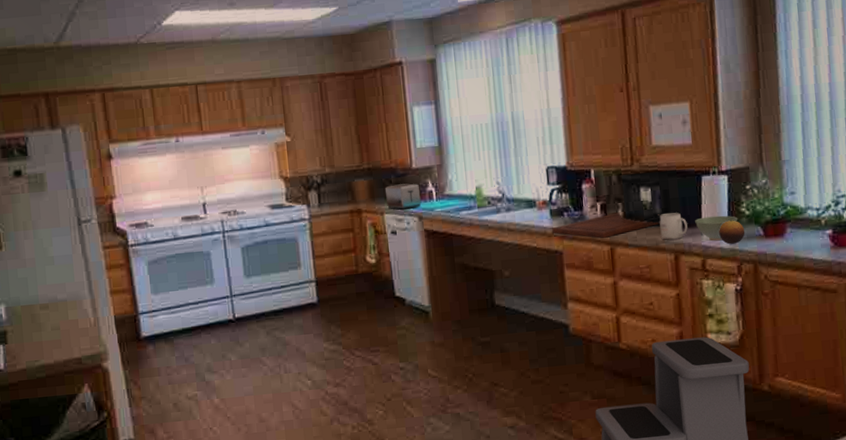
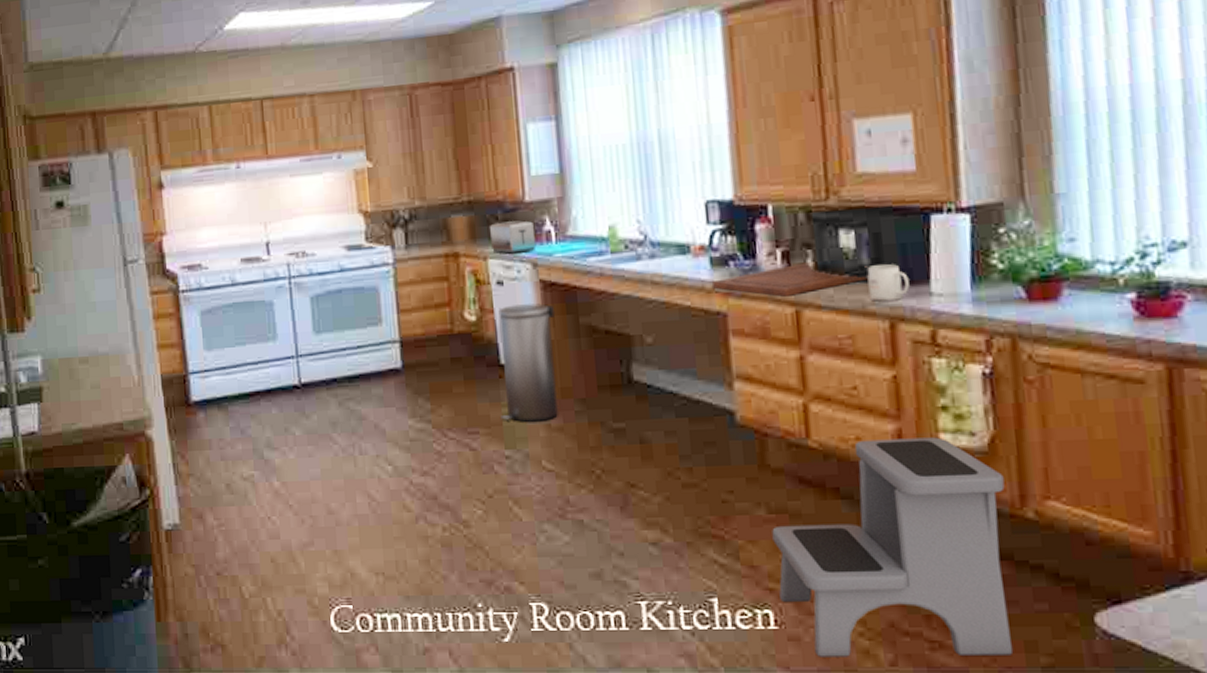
pedal bin: none [393,247,440,341] -> present [498,302,559,423]
bowl: present [695,215,738,241] -> none [920,269,987,305]
fruit: present [719,220,745,245] -> none [957,276,998,310]

